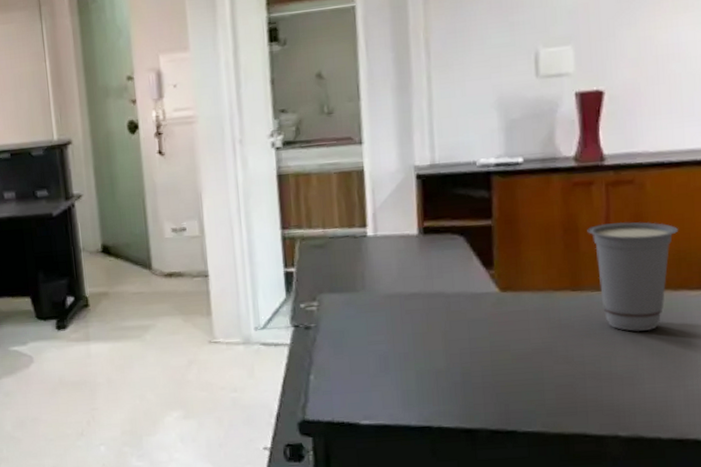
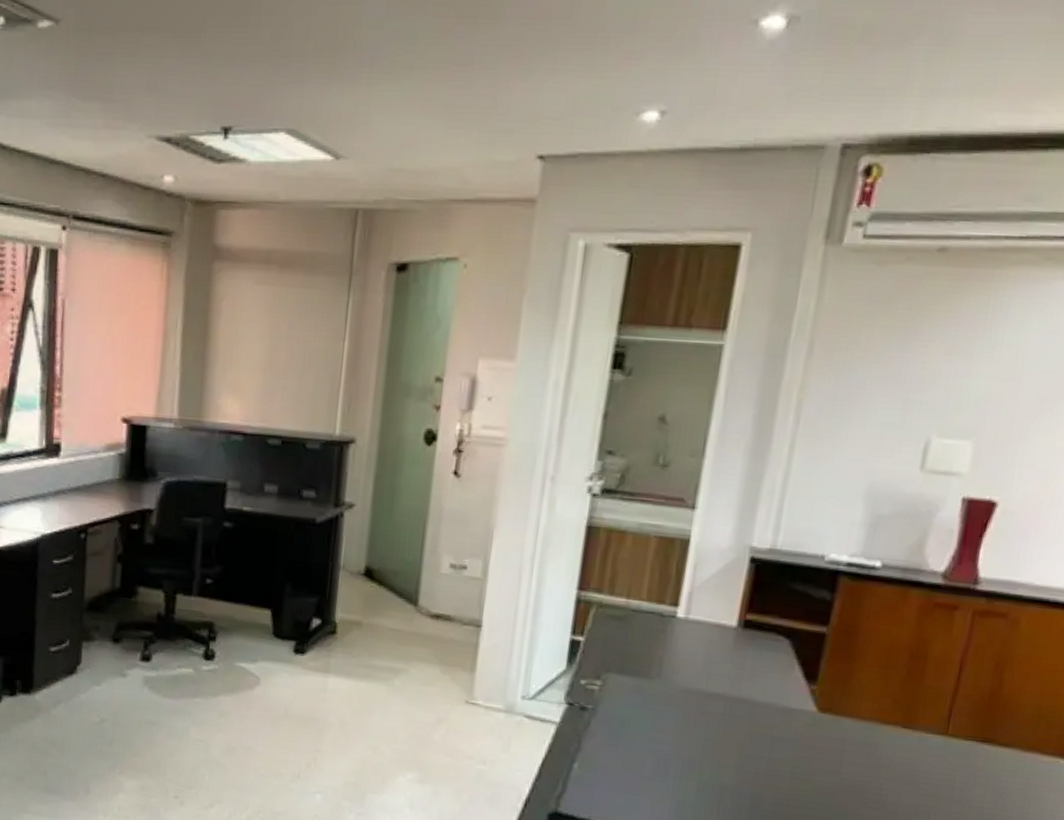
cup: present [587,221,678,332] -> none [934,657,1047,791]

